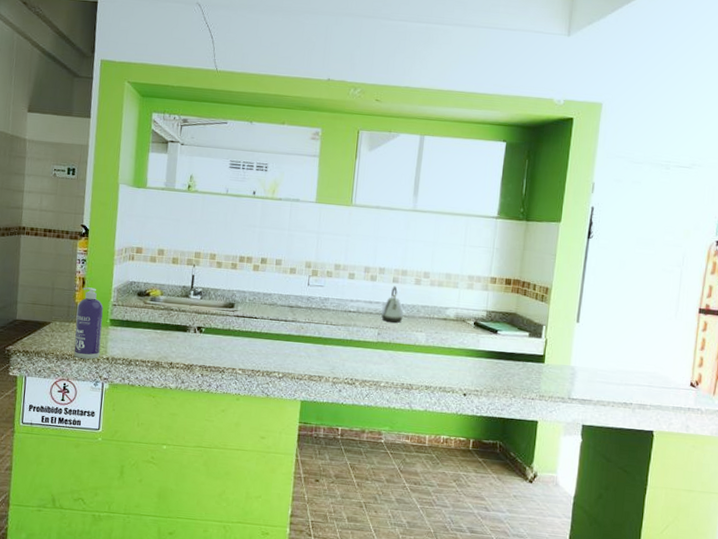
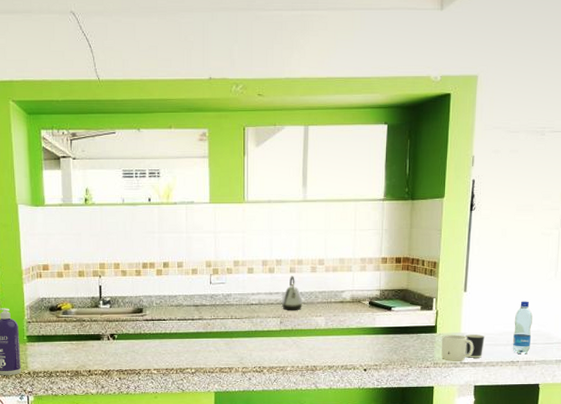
mug: none [548,366,584,397] -> present [441,335,474,361]
mug: none [574,368,596,395] -> present [465,335,485,358]
bottle: none [625,339,649,397] -> present [512,301,533,354]

